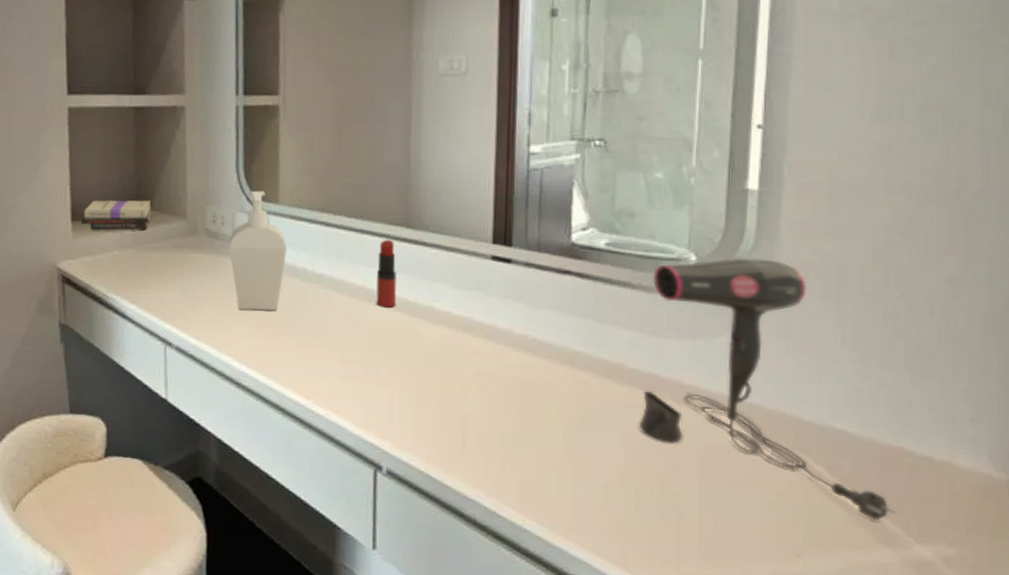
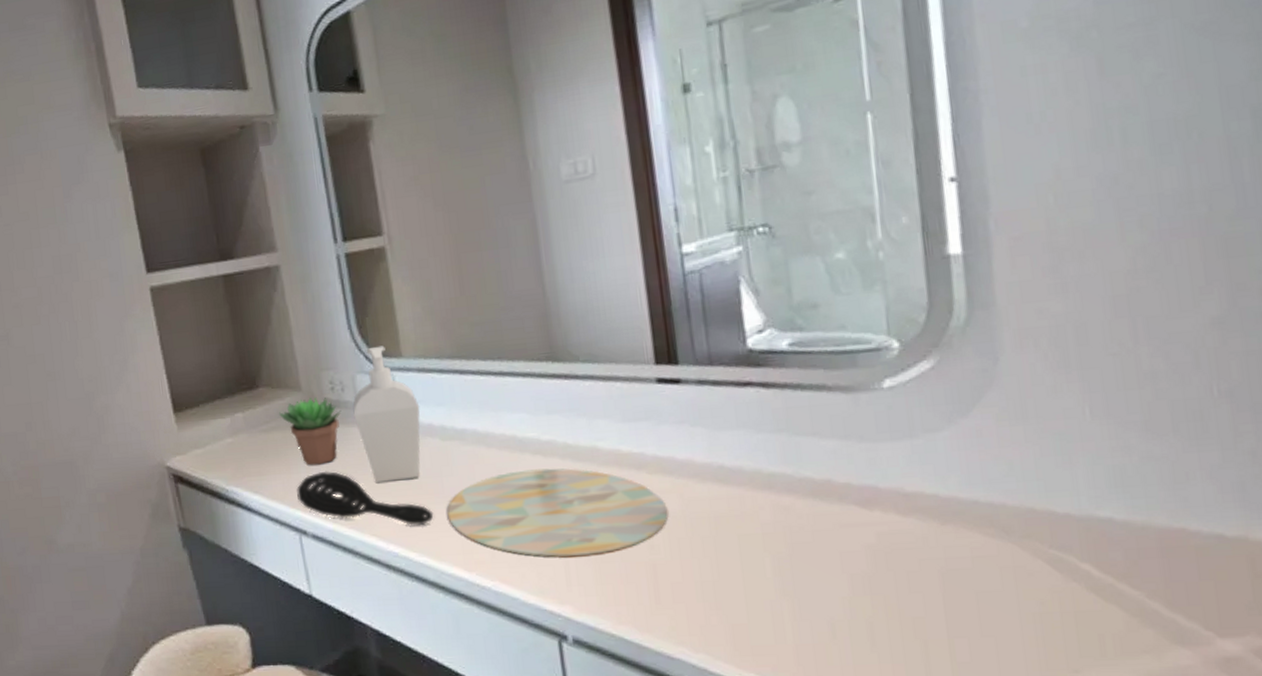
books: present [81,199,151,231] -> none [184,376,261,420]
succulent plant: none [163,226,219,286] -> present [278,397,342,465]
hairbrush: none [168,292,284,352] -> present [297,471,434,526]
decorative tray: none [296,317,484,400] -> present [447,468,668,557]
lipstick: present [375,239,398,308] -> none [524,378,555,456]
hair dryer: present [638,257,898,521] -> none [850,332,1191,618]

